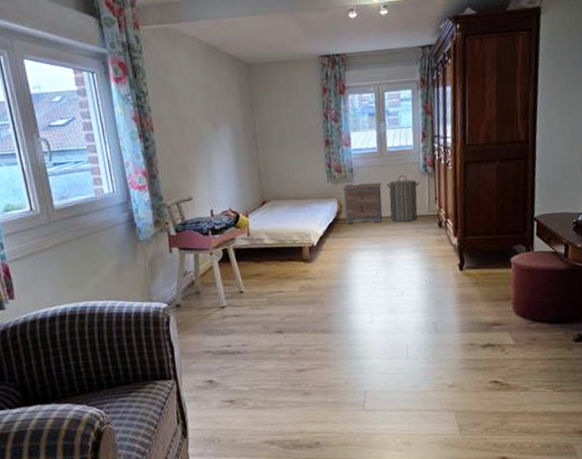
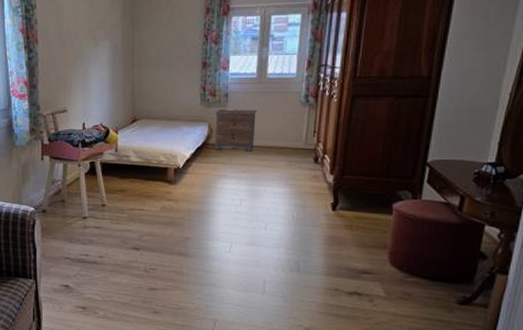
laundry hamper: present [386,175,420,223] -> none [262,104,299,153]

